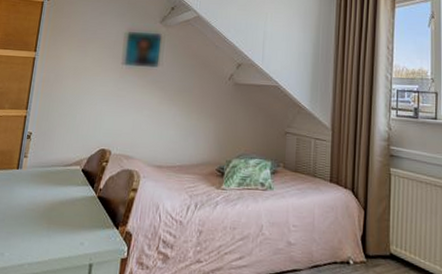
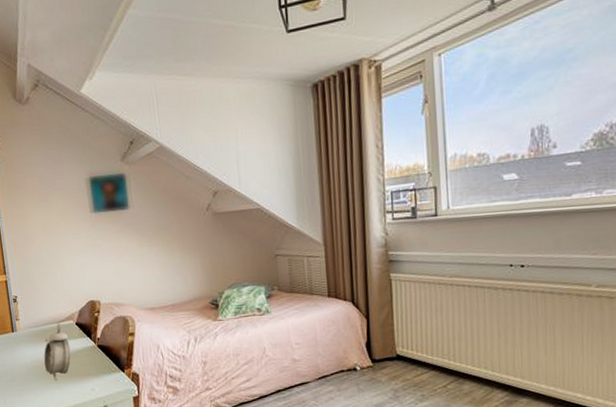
alarm clock: none [39,167,71,227] -> present [43,323,71,380]

